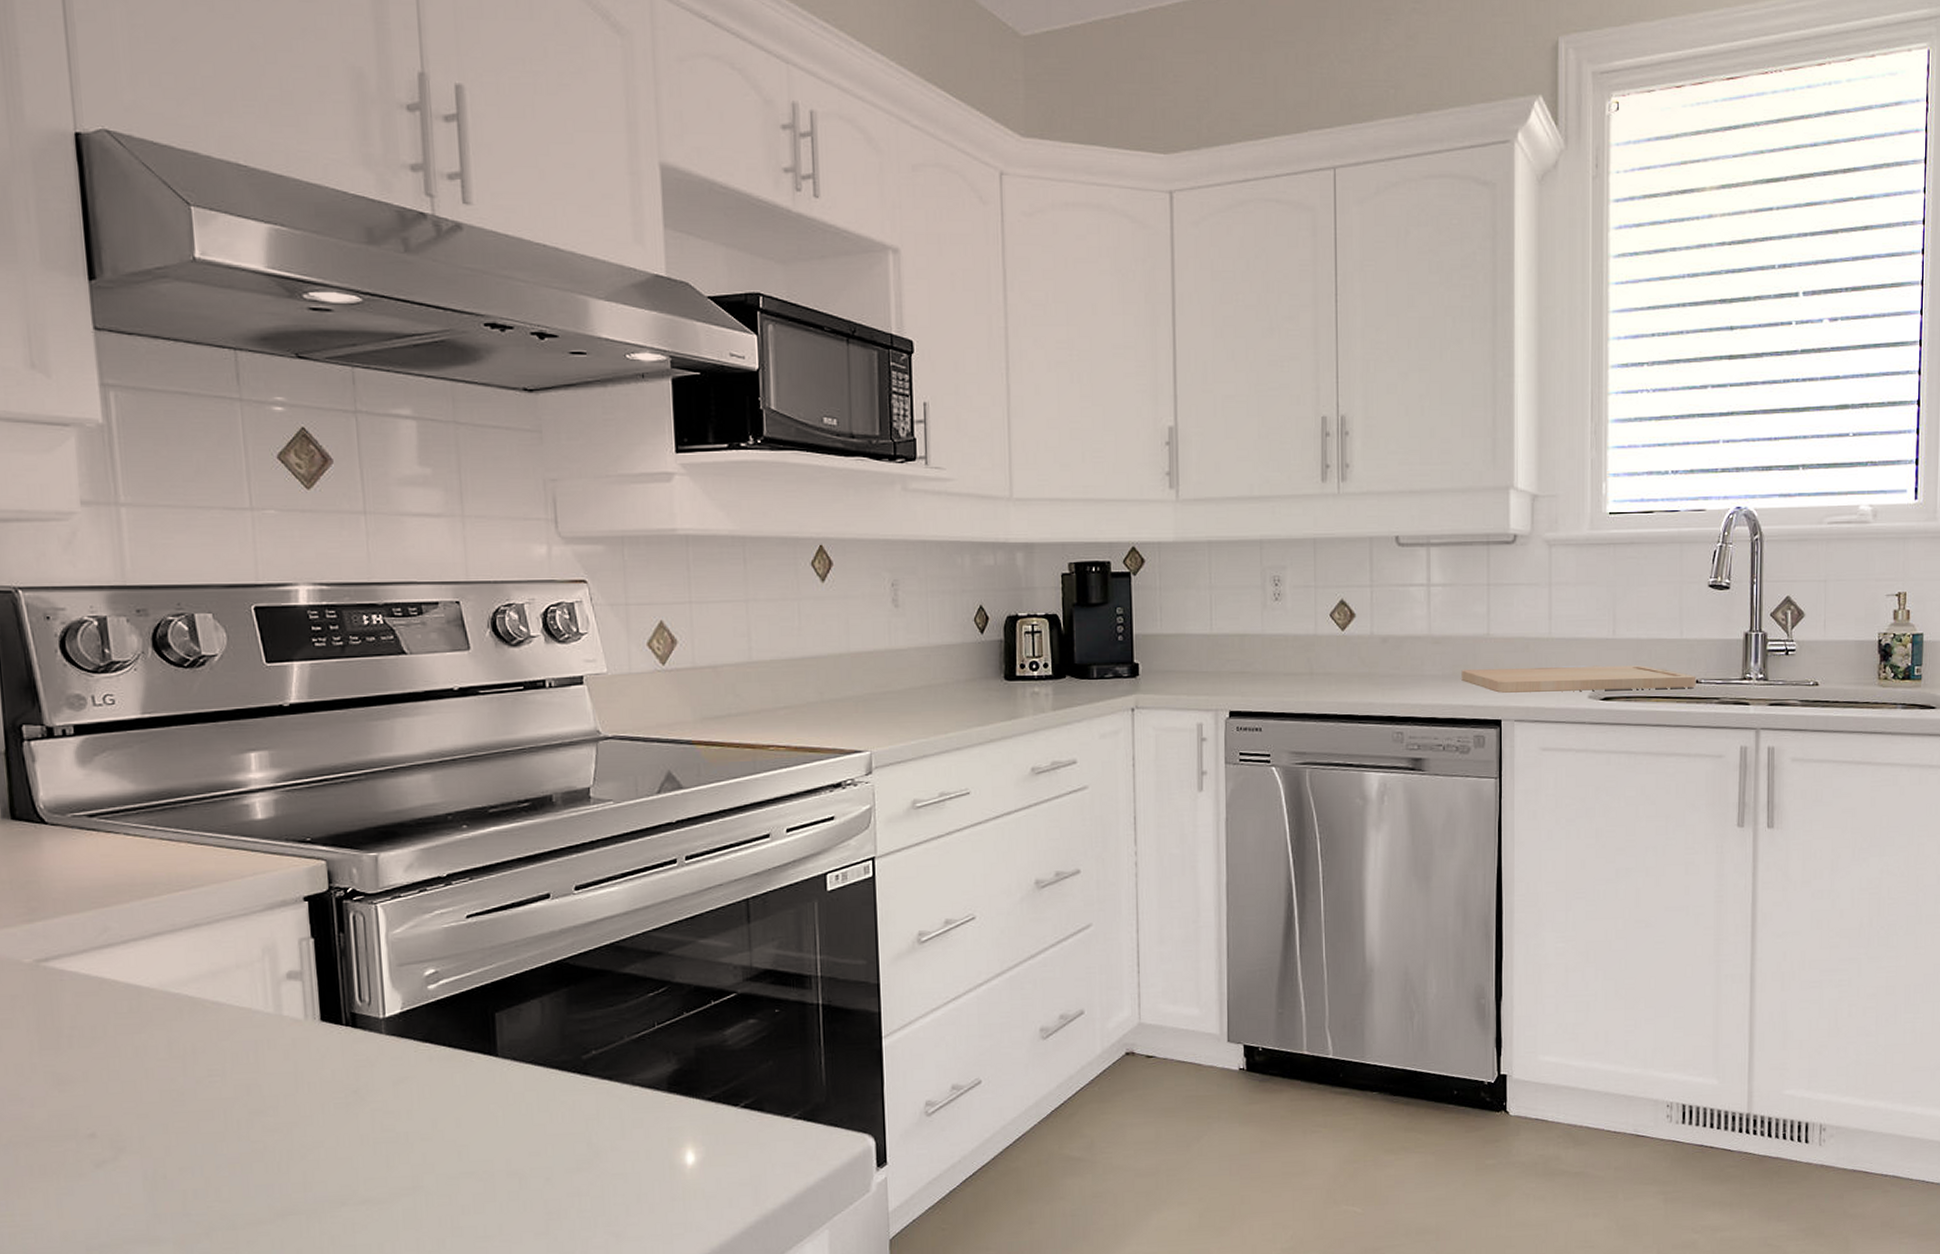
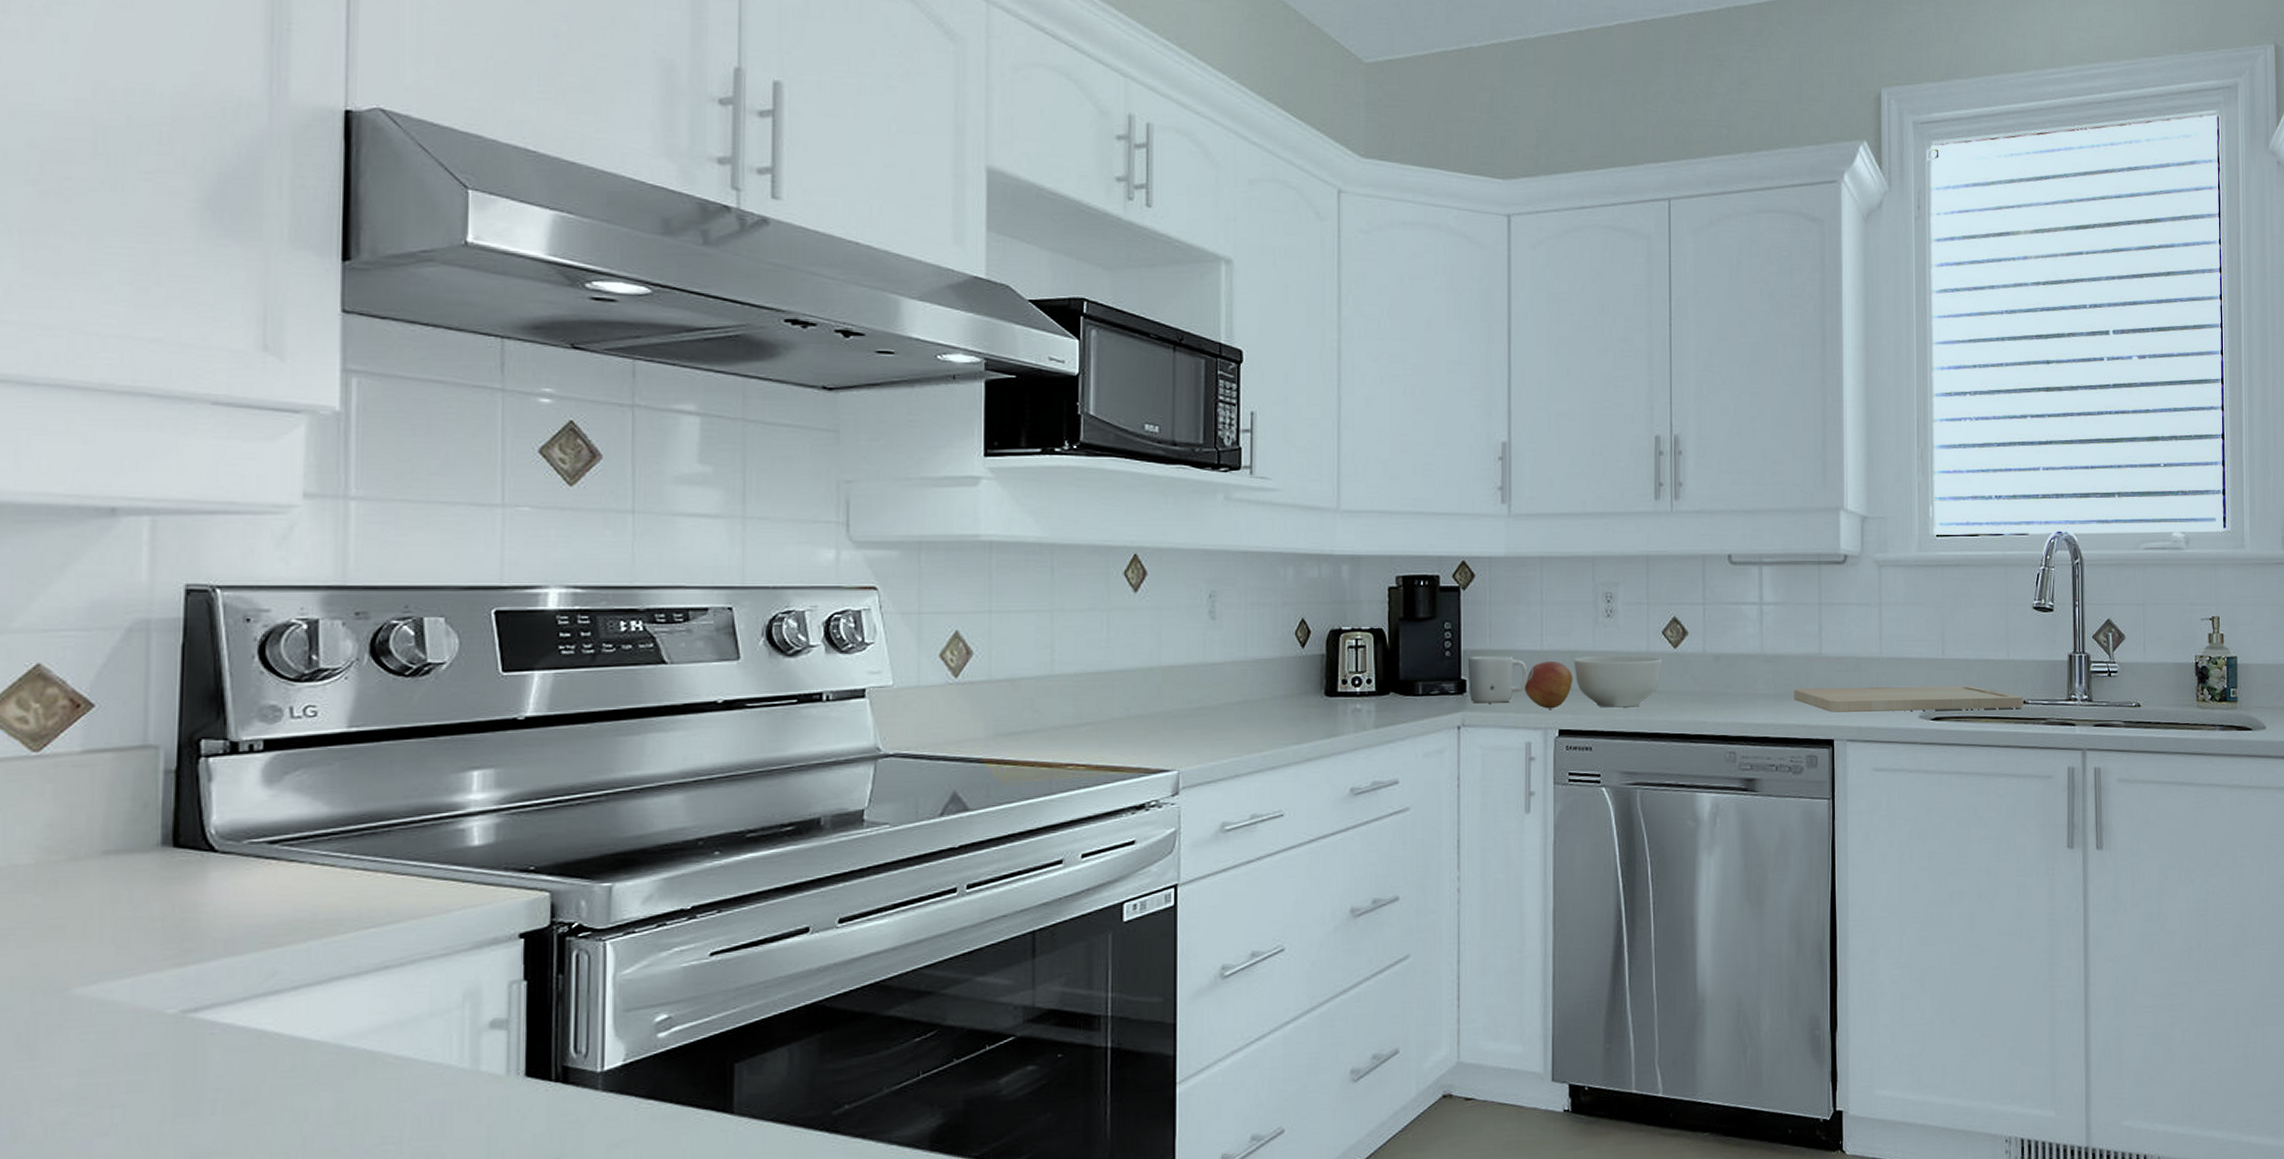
mug: none [1141,639,1198,686] -> present [1469,655,1528,703]
fruit: none [1194,645,1242,691] -> present [1524,662,1572,709]
bowl: none [1243,638,1331,690] -> present [1574,655,1663,708]

